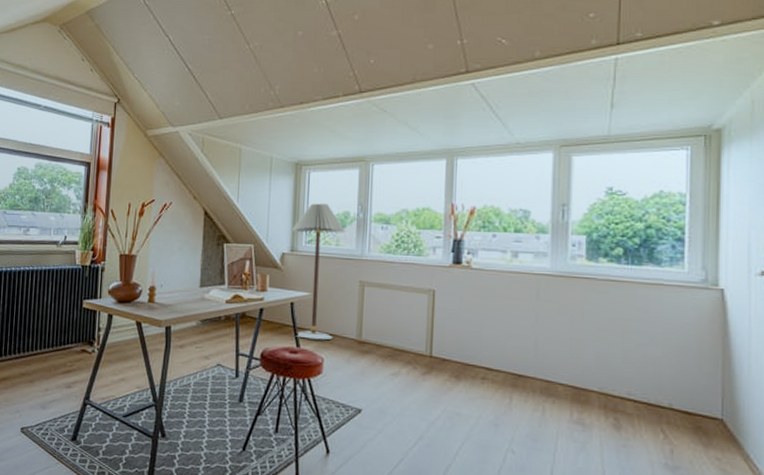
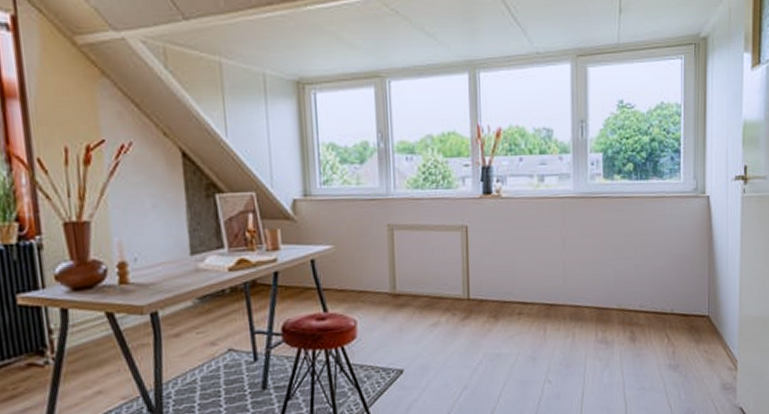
floor lamp: present [291,203,345,340] -> none [301,133,366,301]

